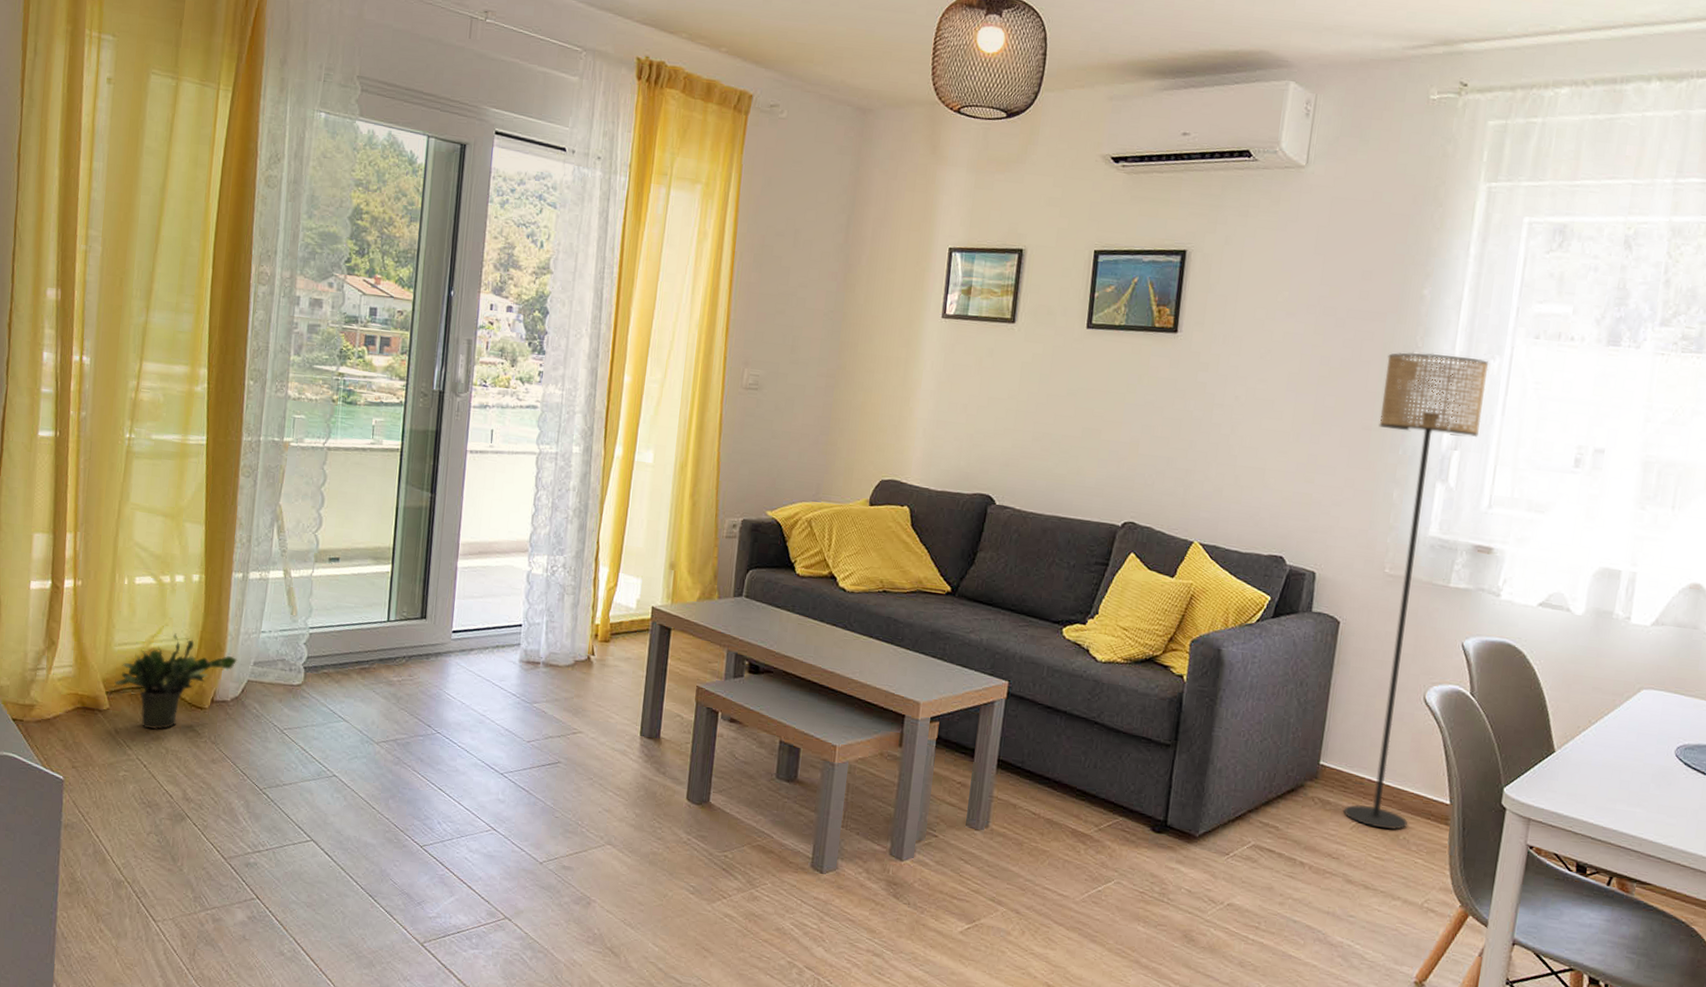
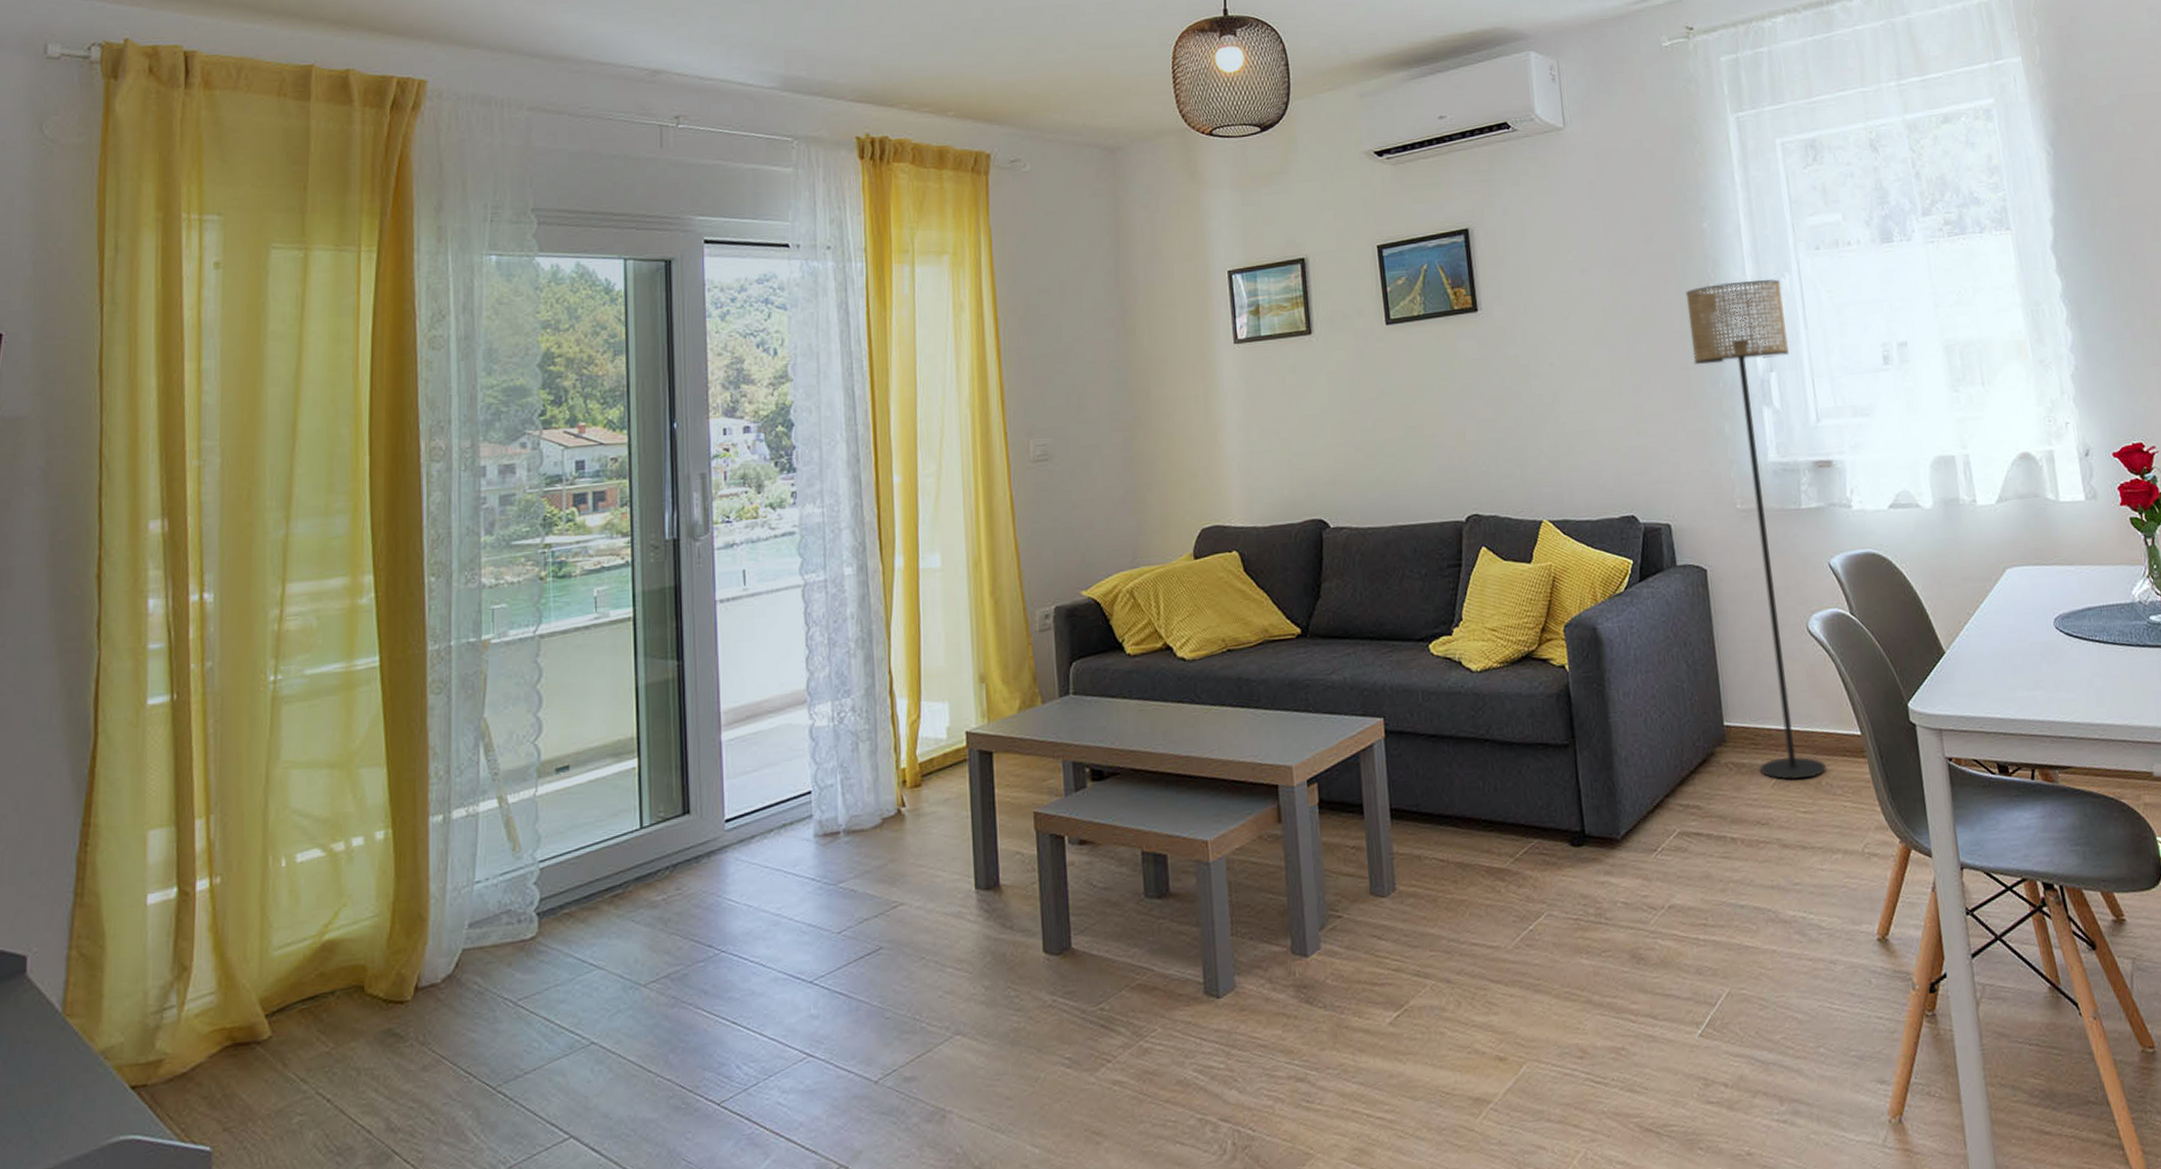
potted plant: present [115,633,238,730] -> none [277,913,446,1049]

